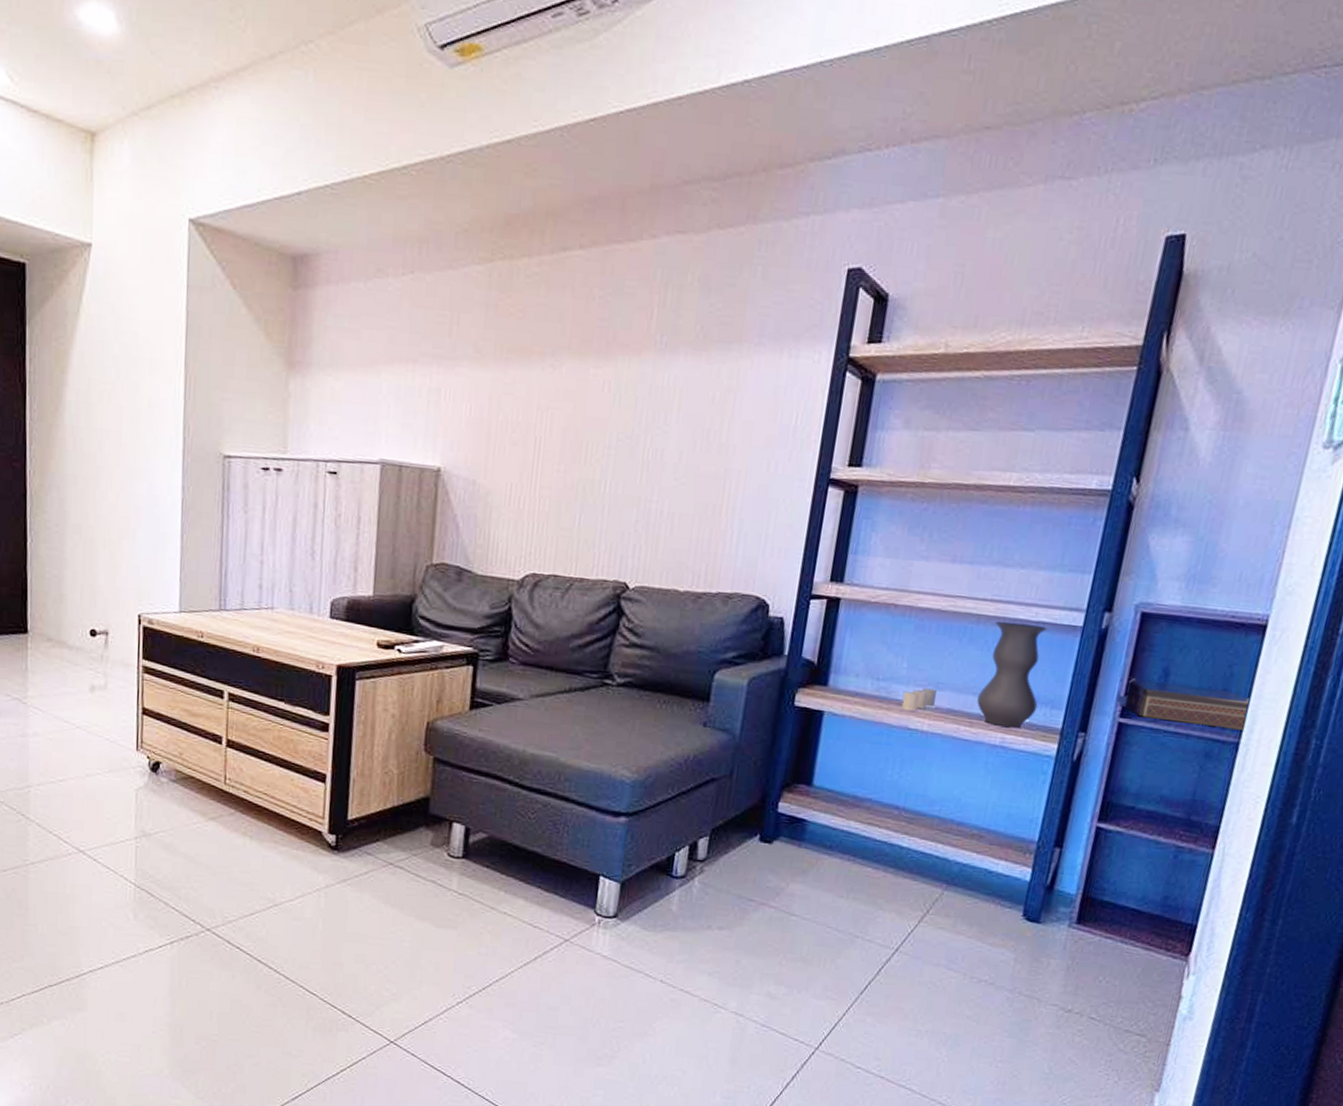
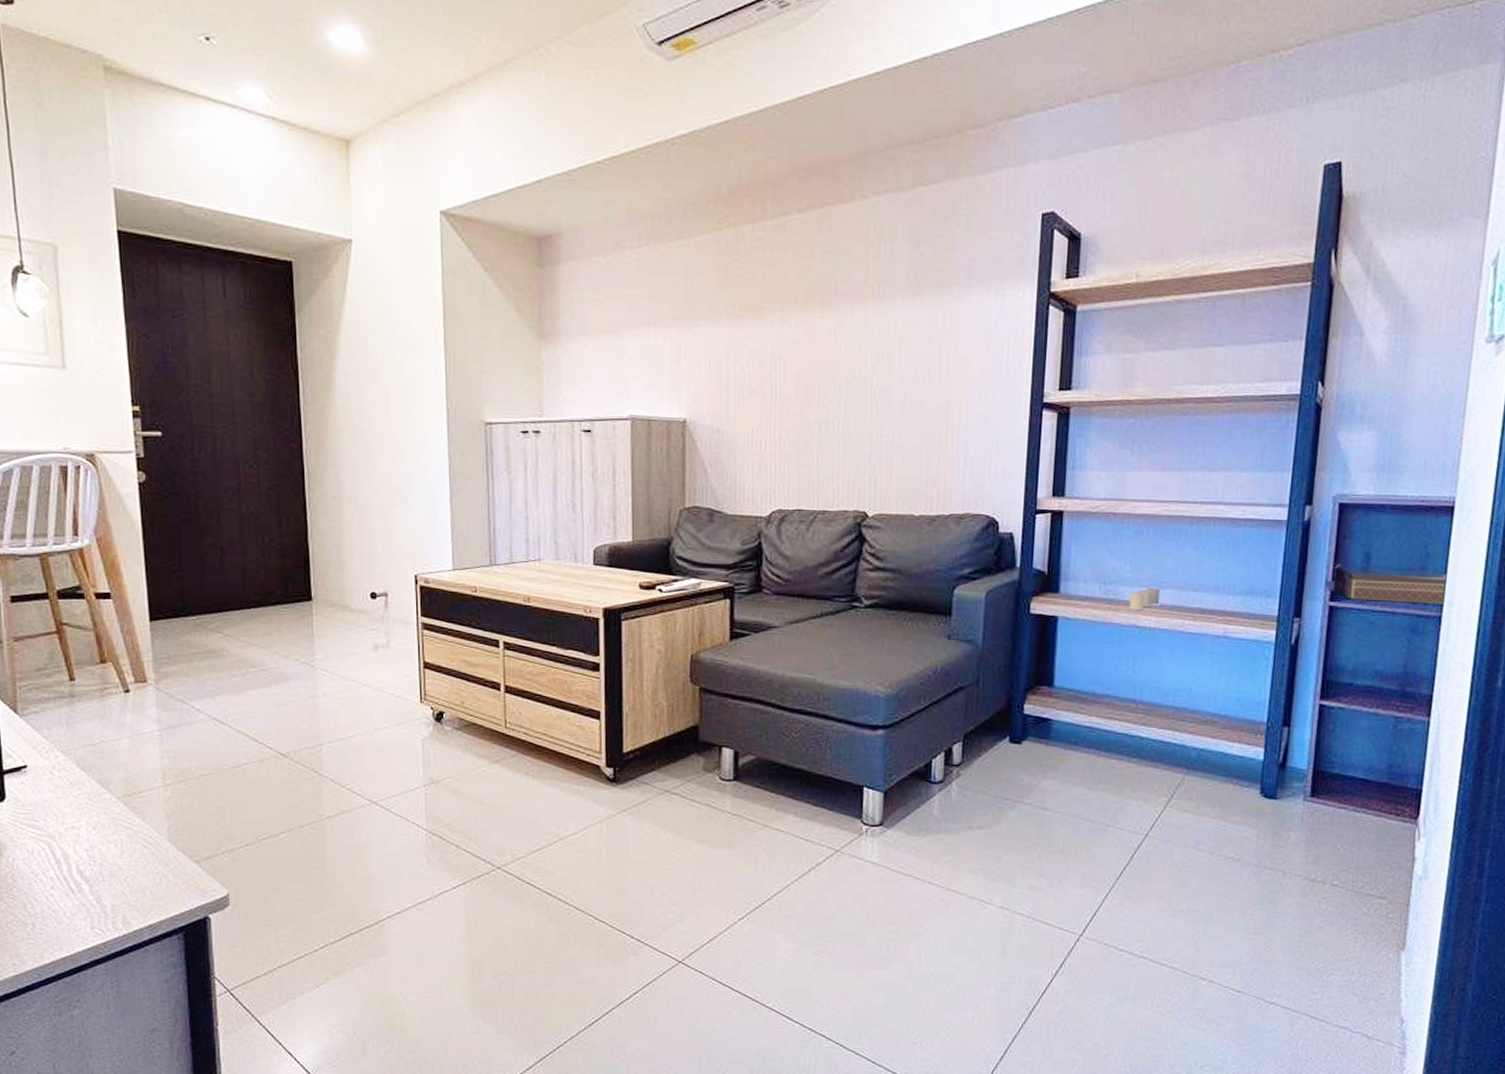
vase: present [977,621,1048,729] -> none [1198,521,1255,619]

